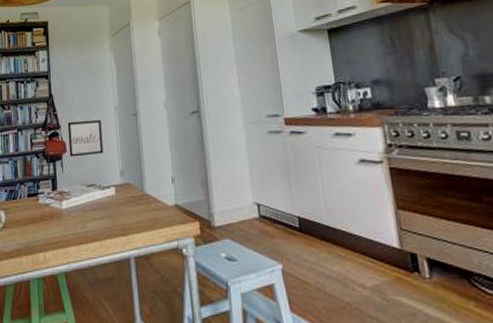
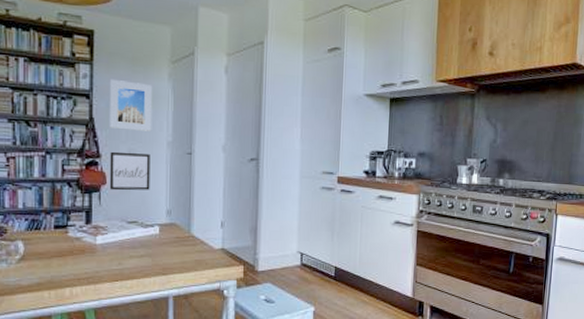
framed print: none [63,58,101,101] -> present [110,78,153,131]

